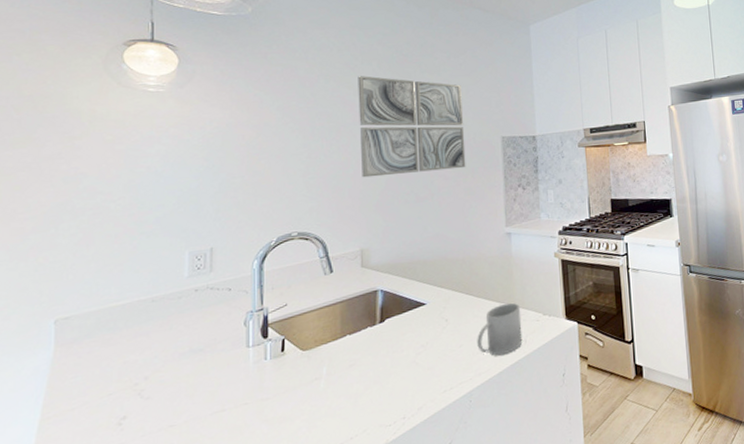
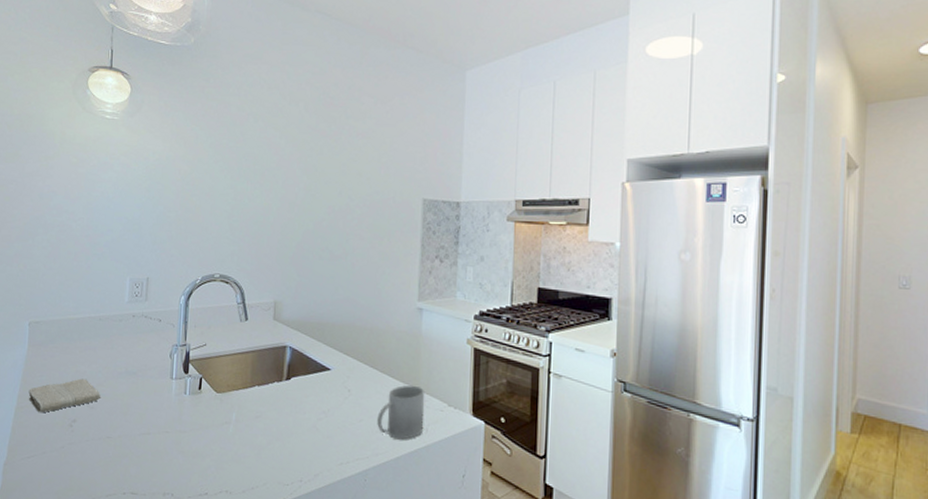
washcloth: none [57,368,159,420] -> present [28,378,101,413]
wall art: present [358,76,466,178] -> none [281,117,386,230]

